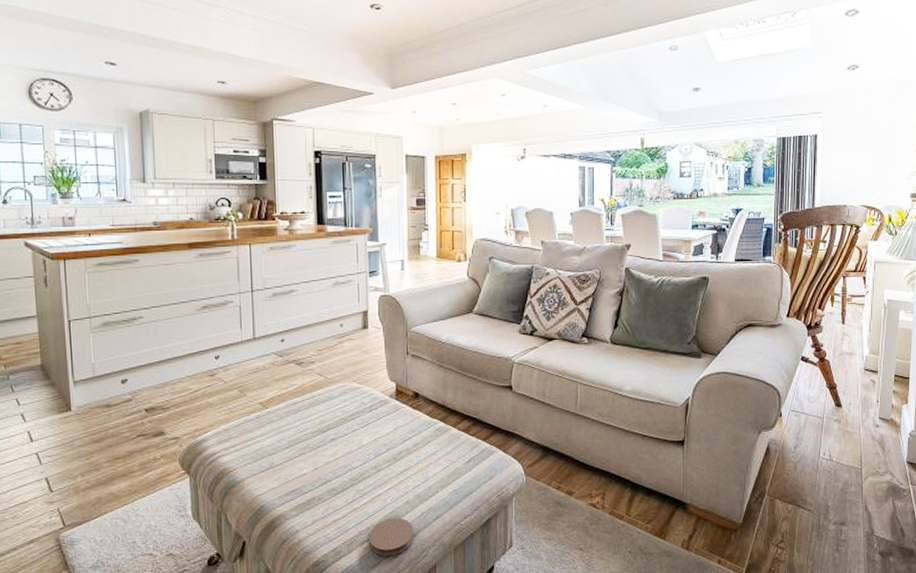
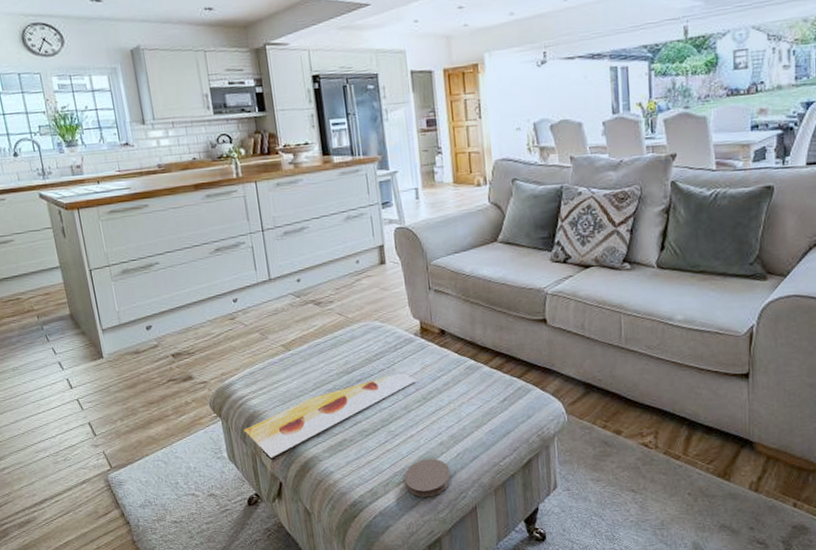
painting: none [211,433,388,517] -> present [243,373,417,458]

